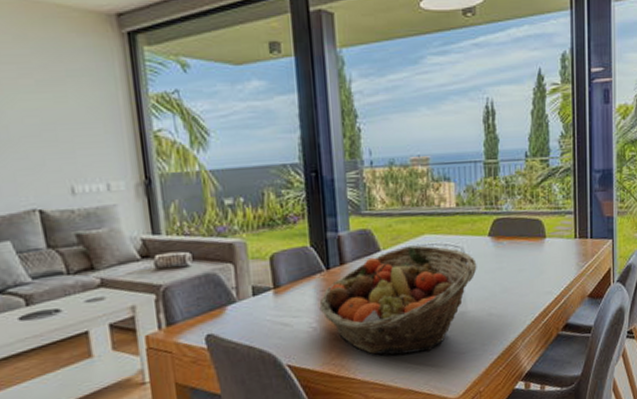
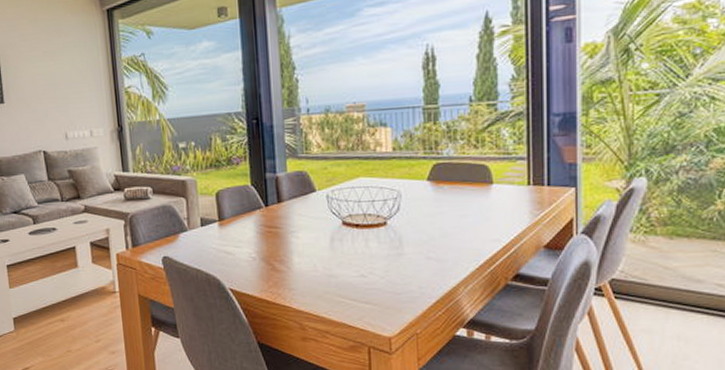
fruit basket: present [319,245,477,356] -> none [258,187,415,289]

